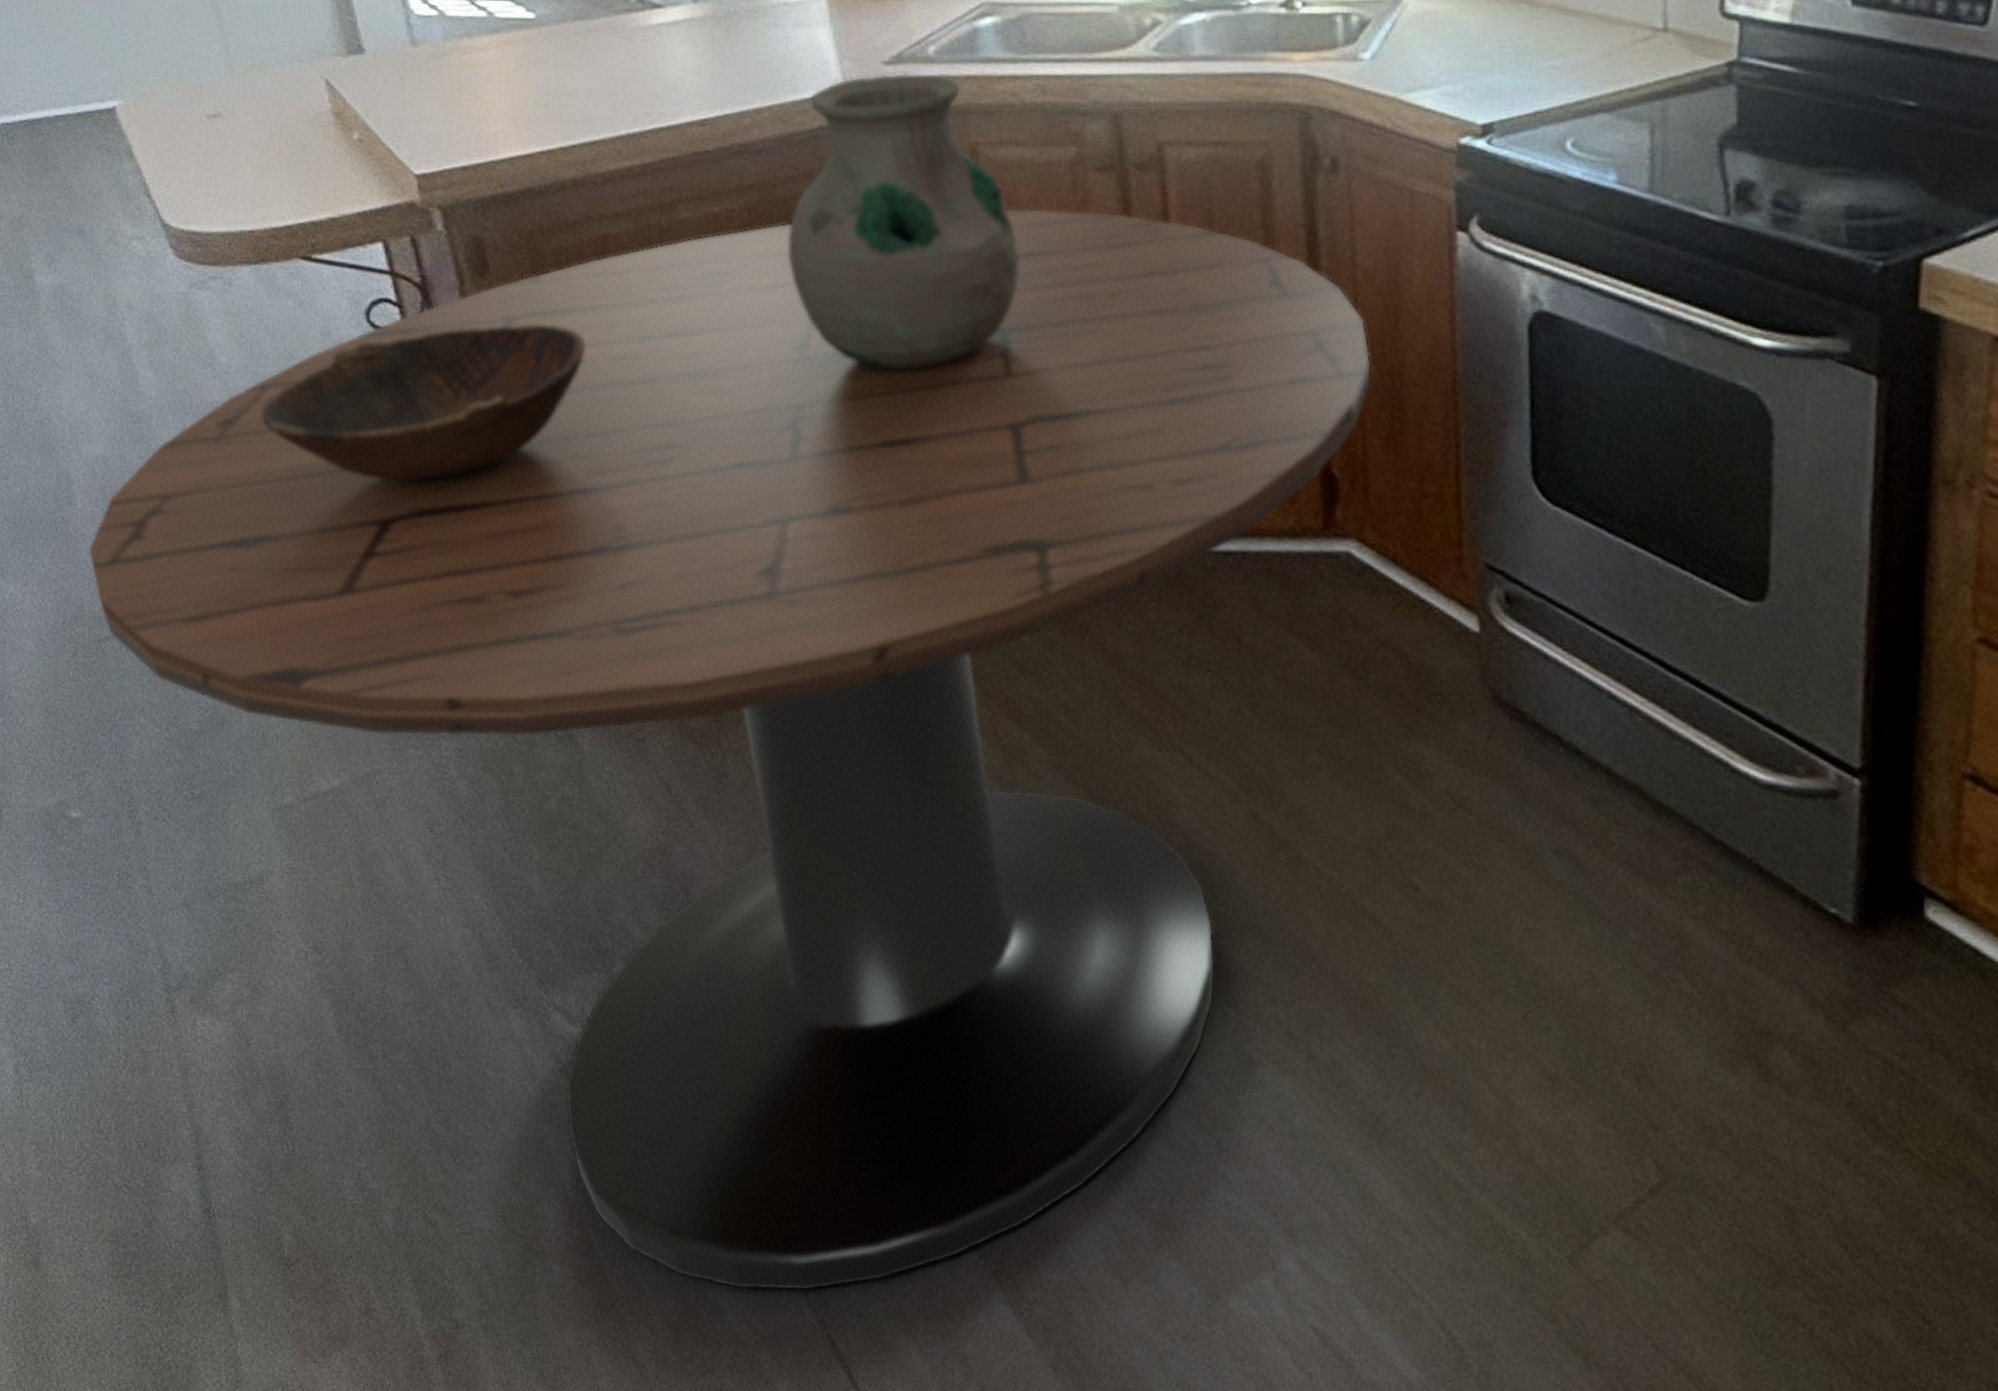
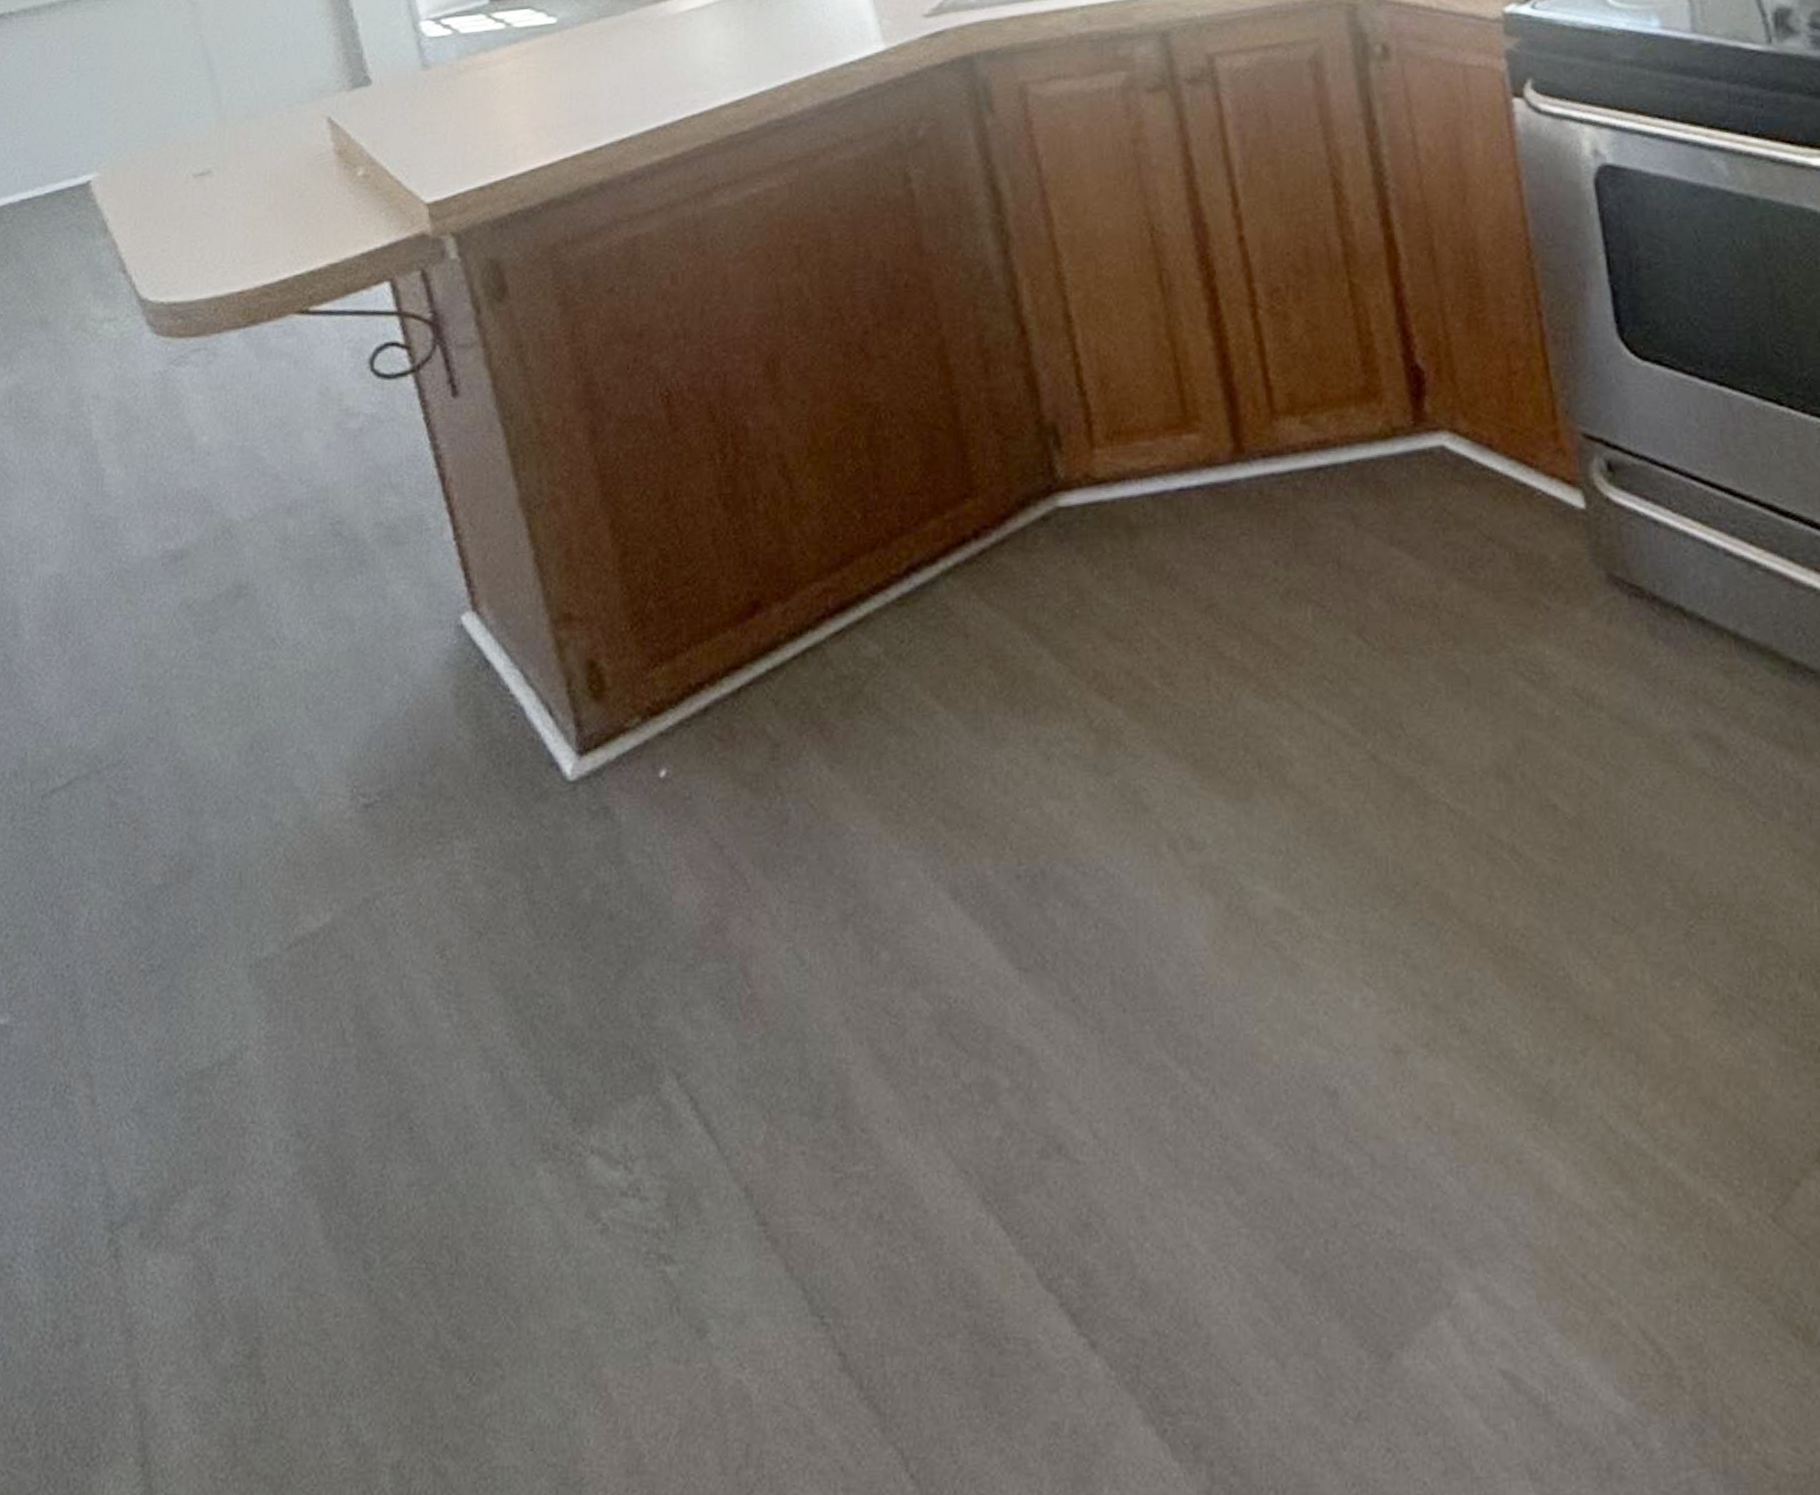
dining table: present [89,207,1372,1291] -> none [35,130,1446,1477]
bowl: present [262,325,585,481] -> none [248,342,616,546]
vase: present [788,72,1019,370] -> none [833,19,1076,331]

